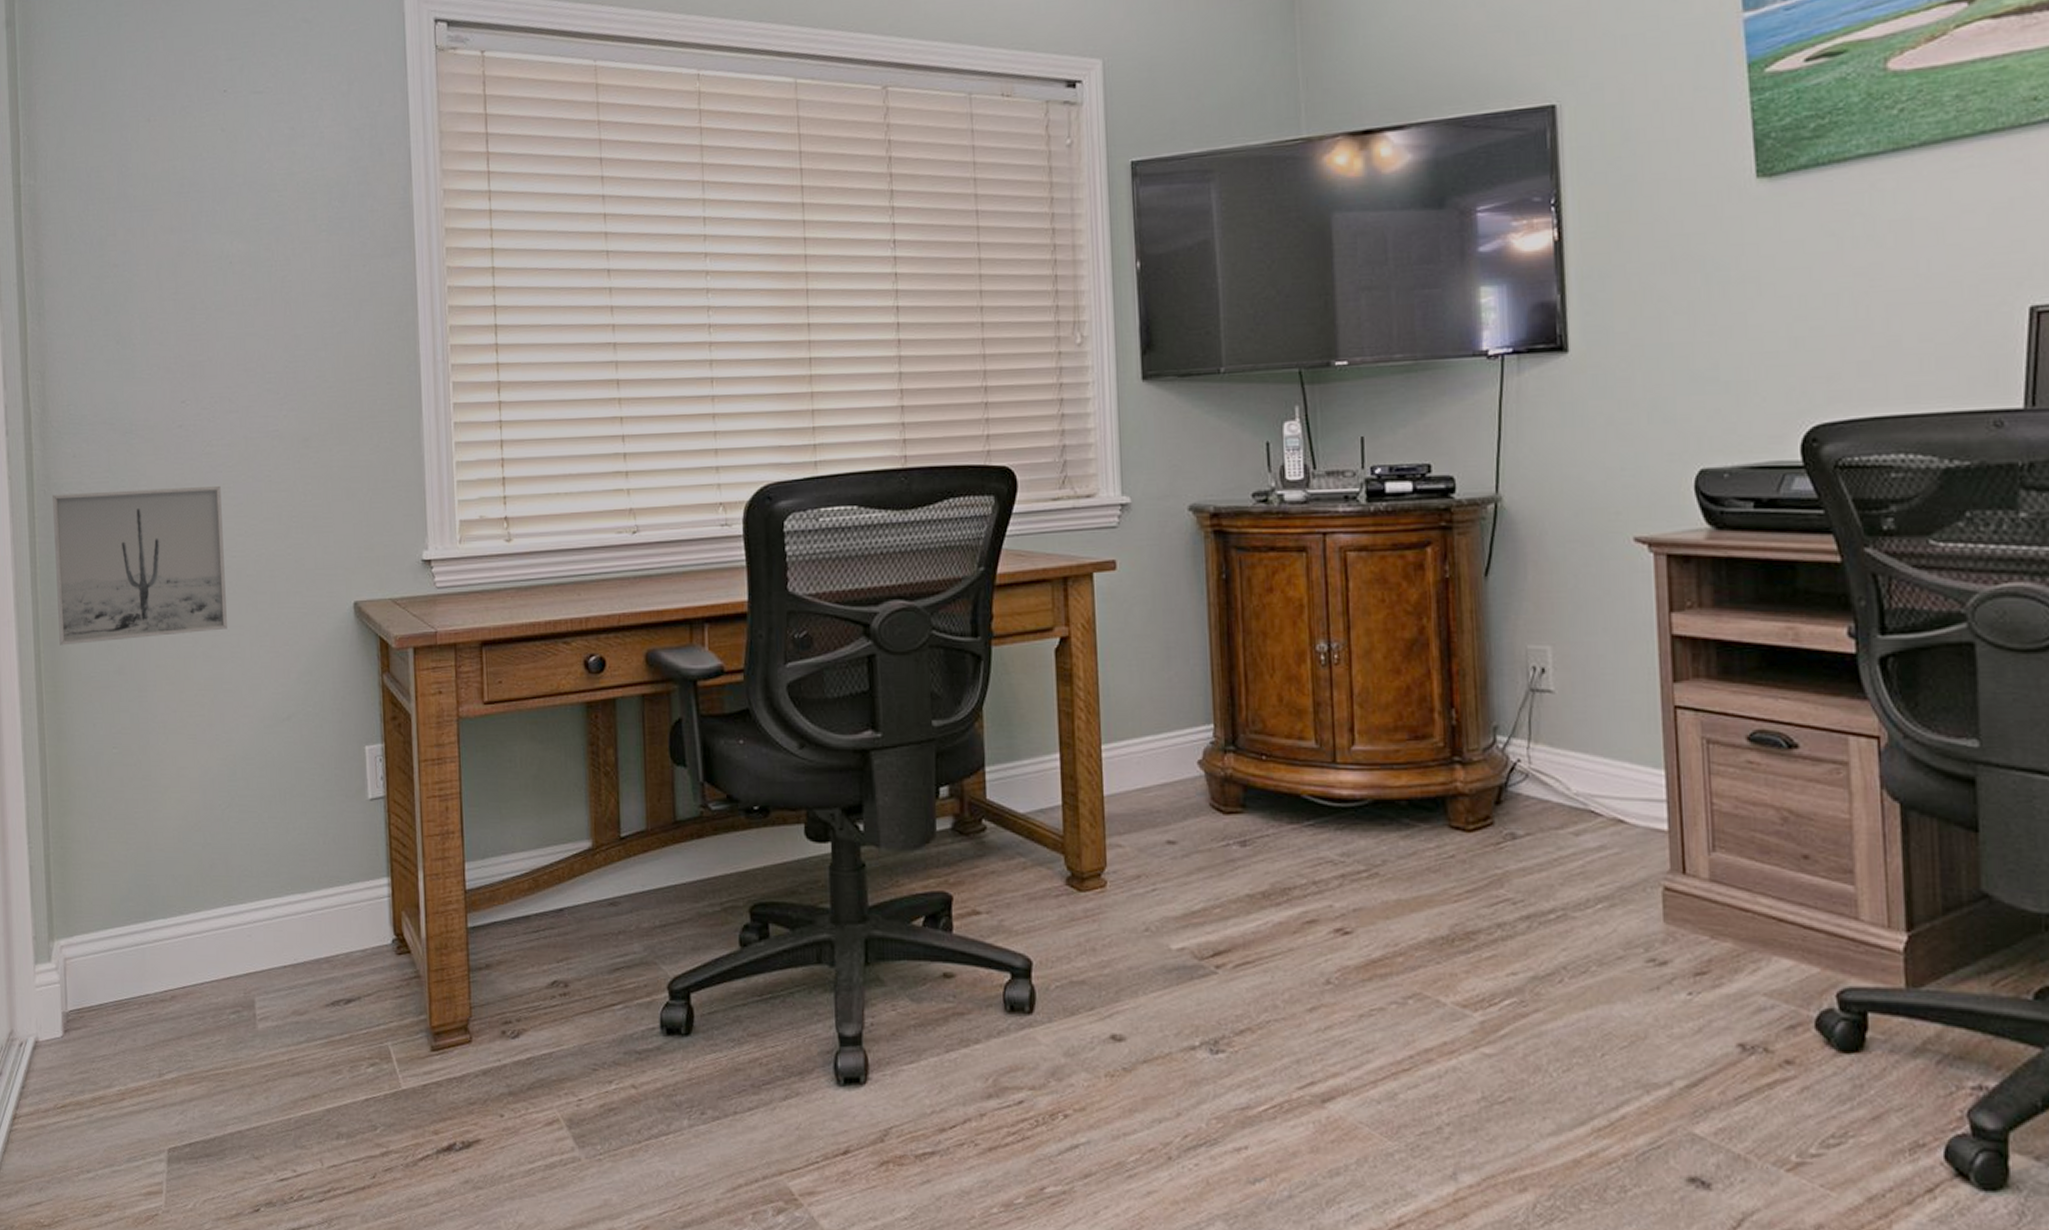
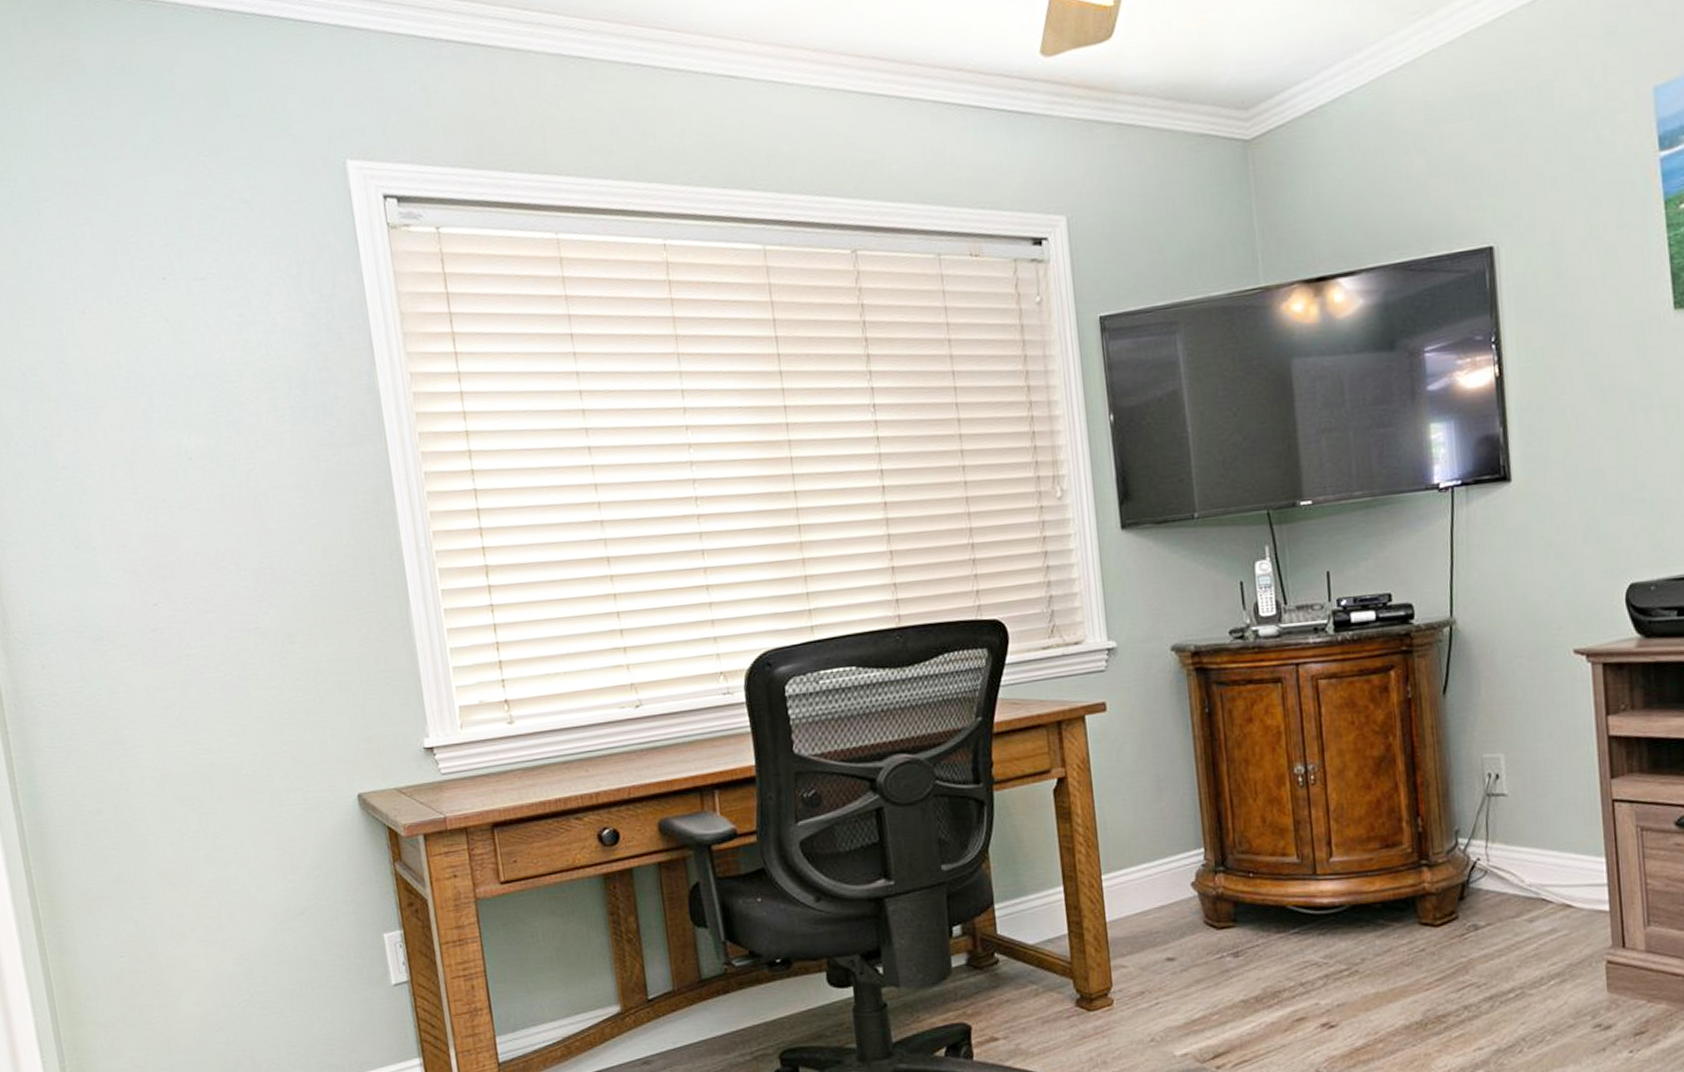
wall art: present [52,485,227,646] -> none [24,687,228,860]

